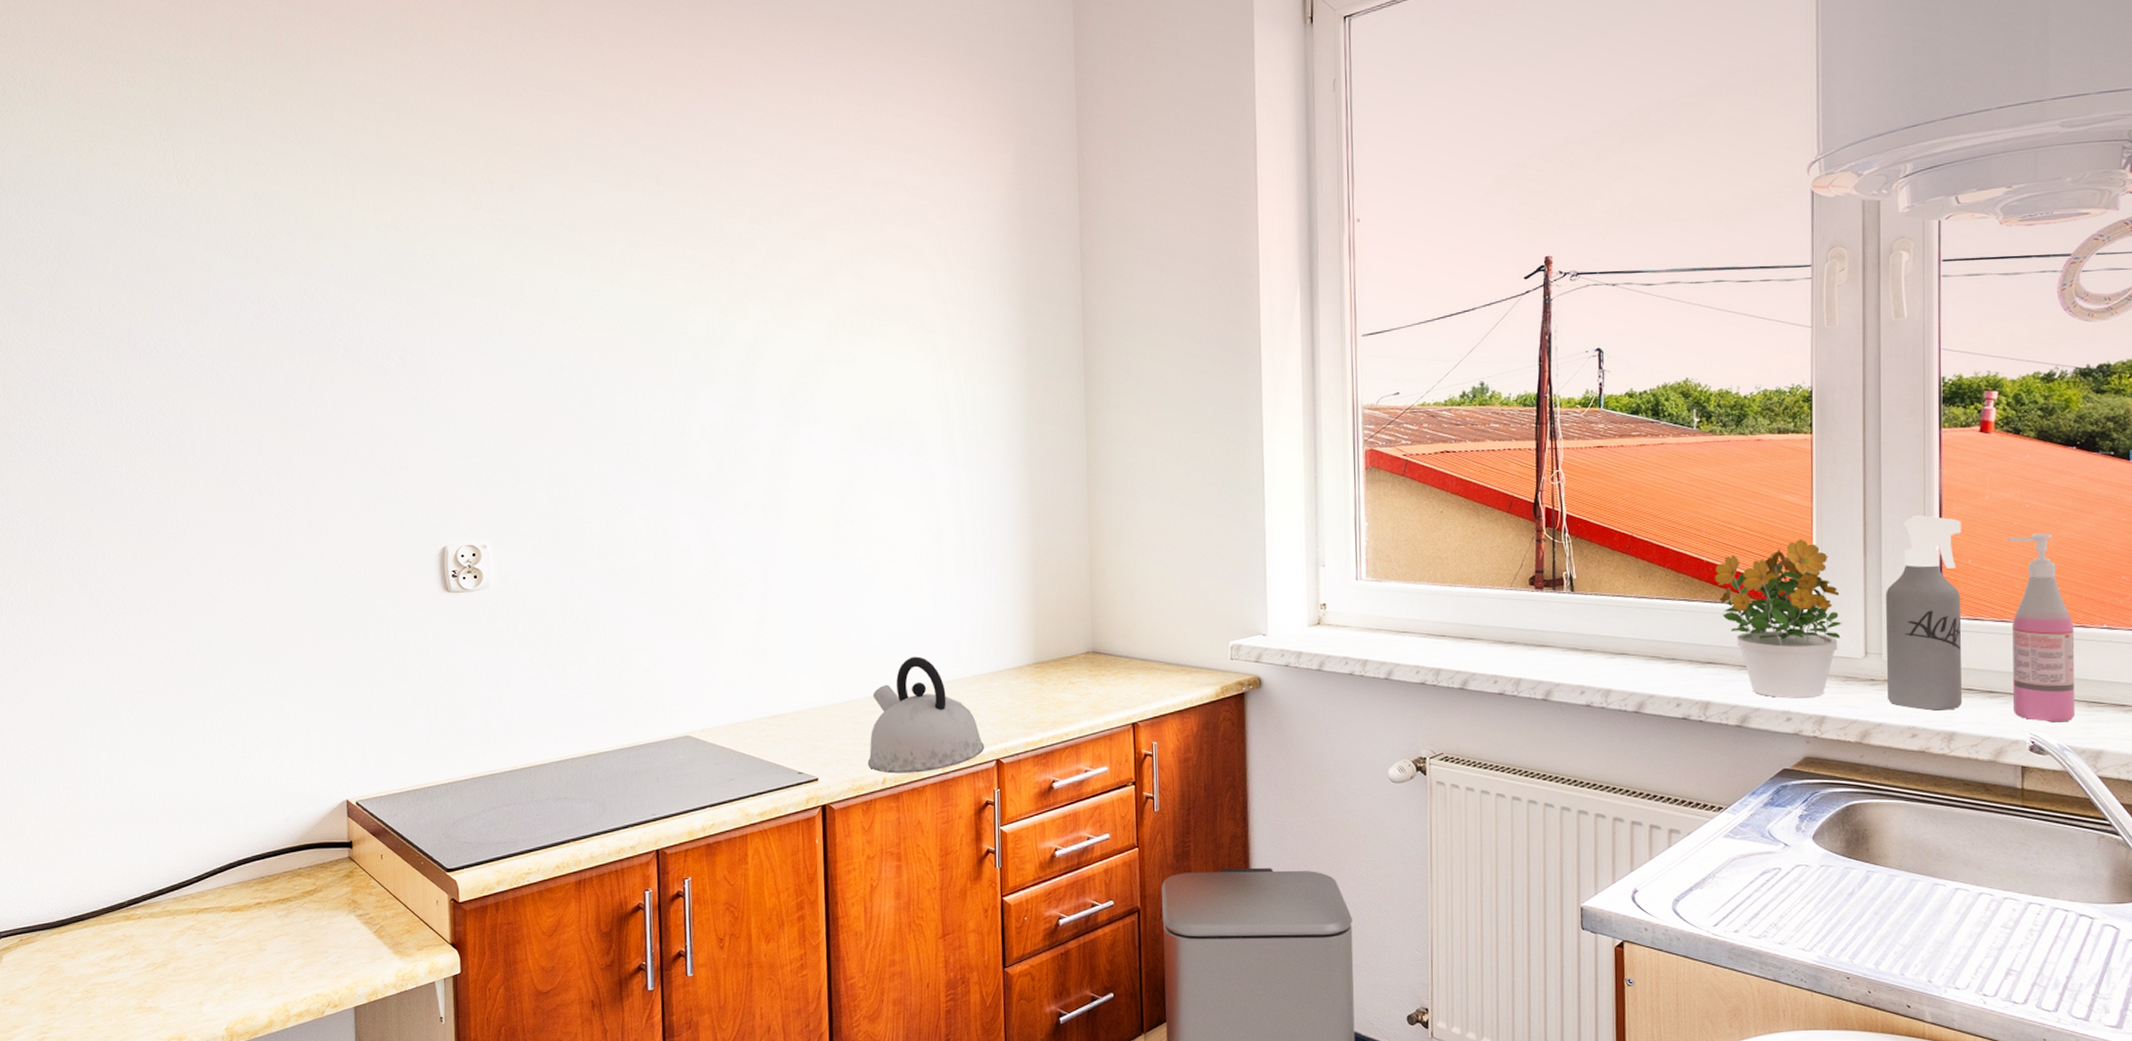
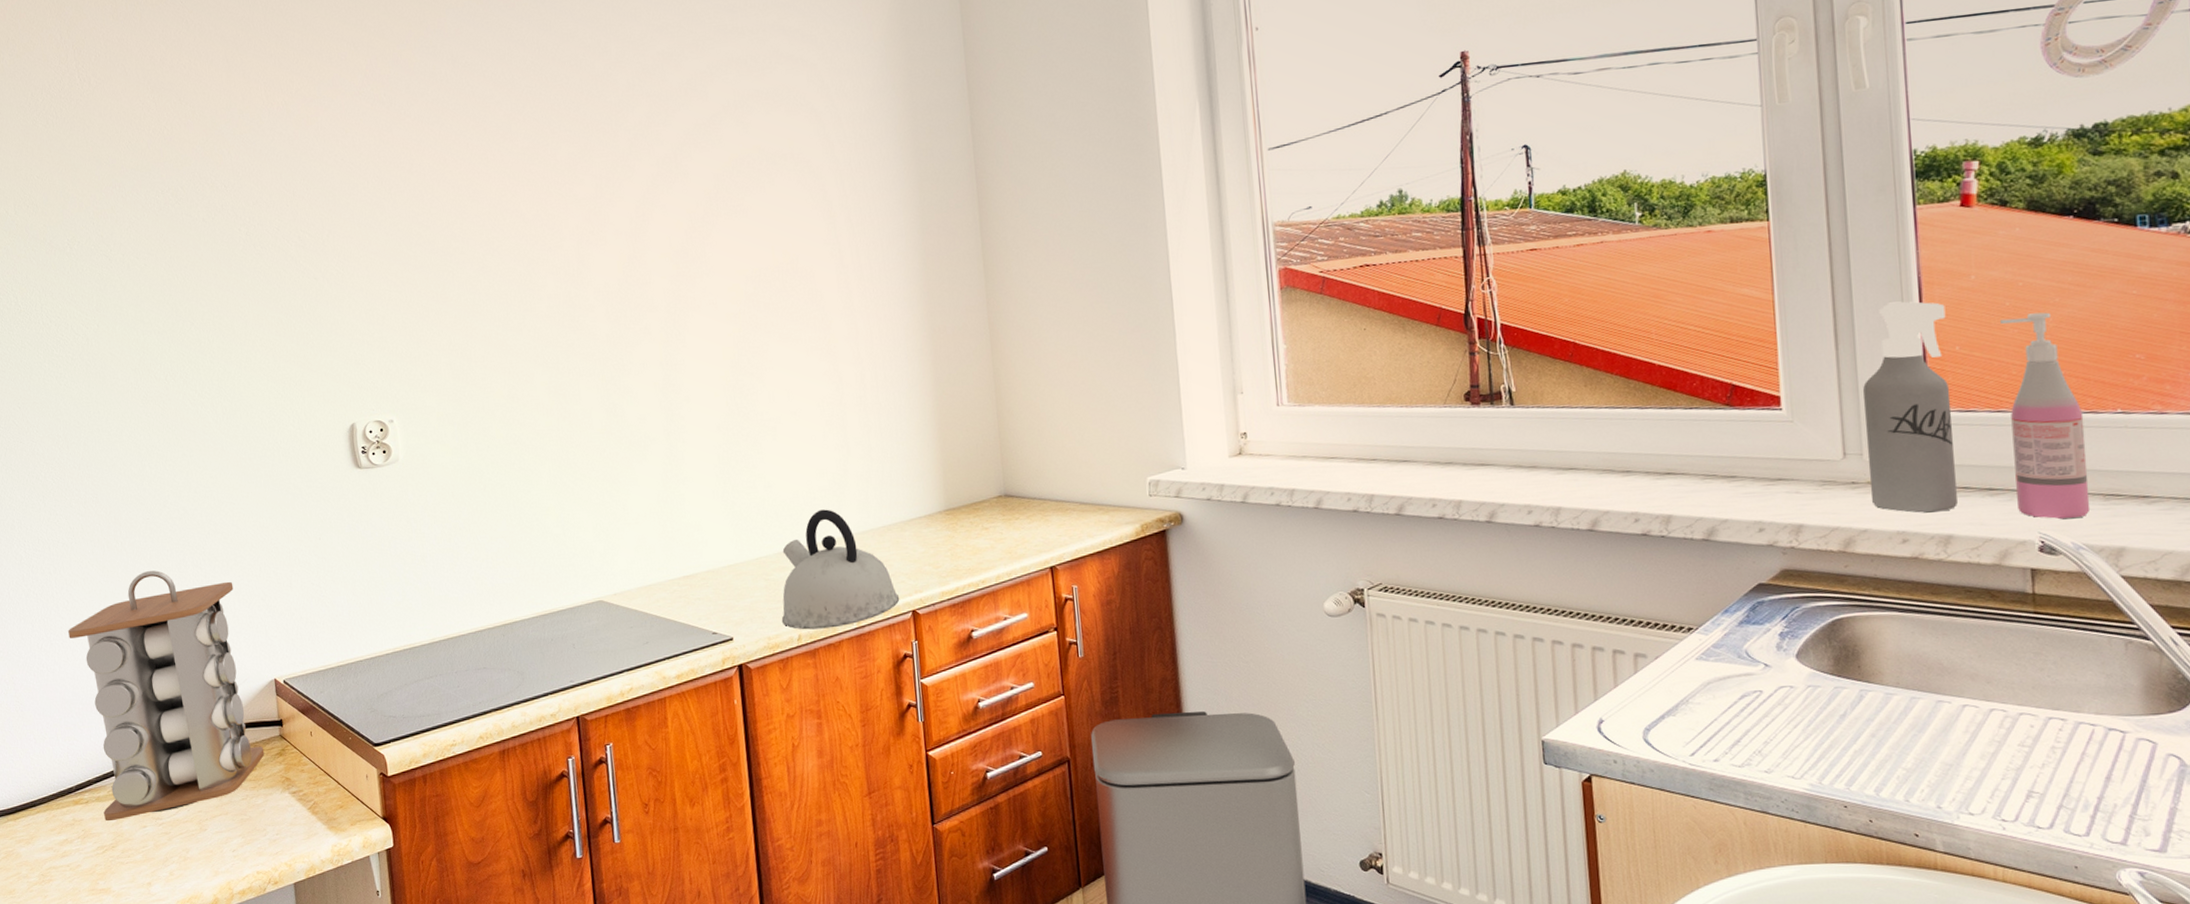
spice rack: none [130,685,332,939] -> present [68,570,265,822]
flowerpot: present [1714,539,1842,699] -> none [1668,334,1815,508]

